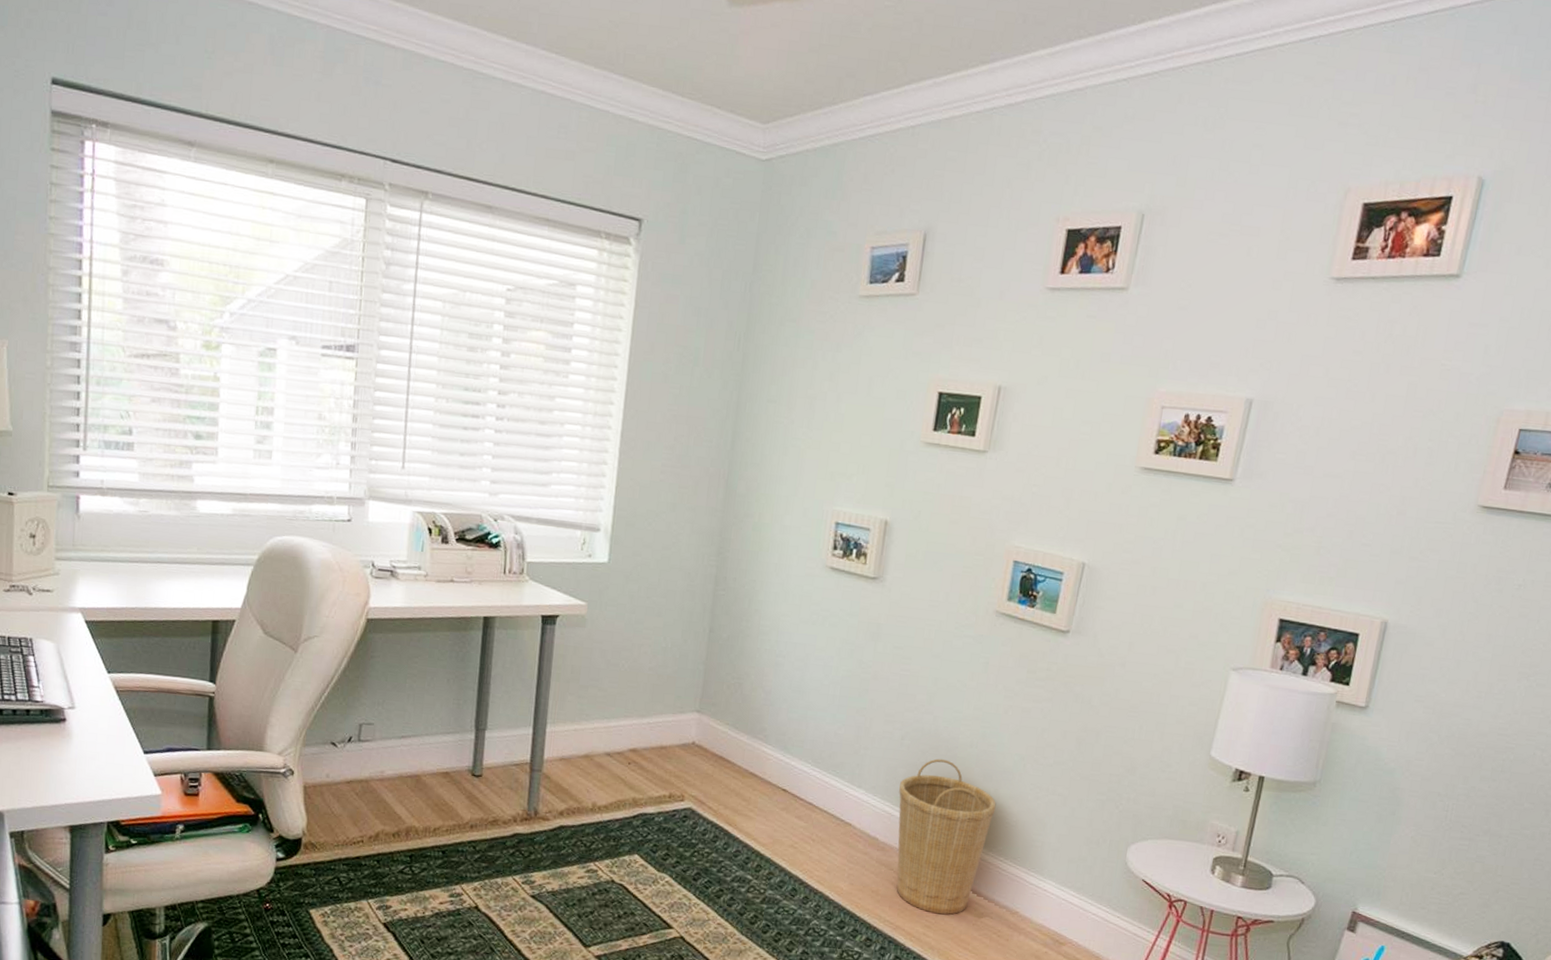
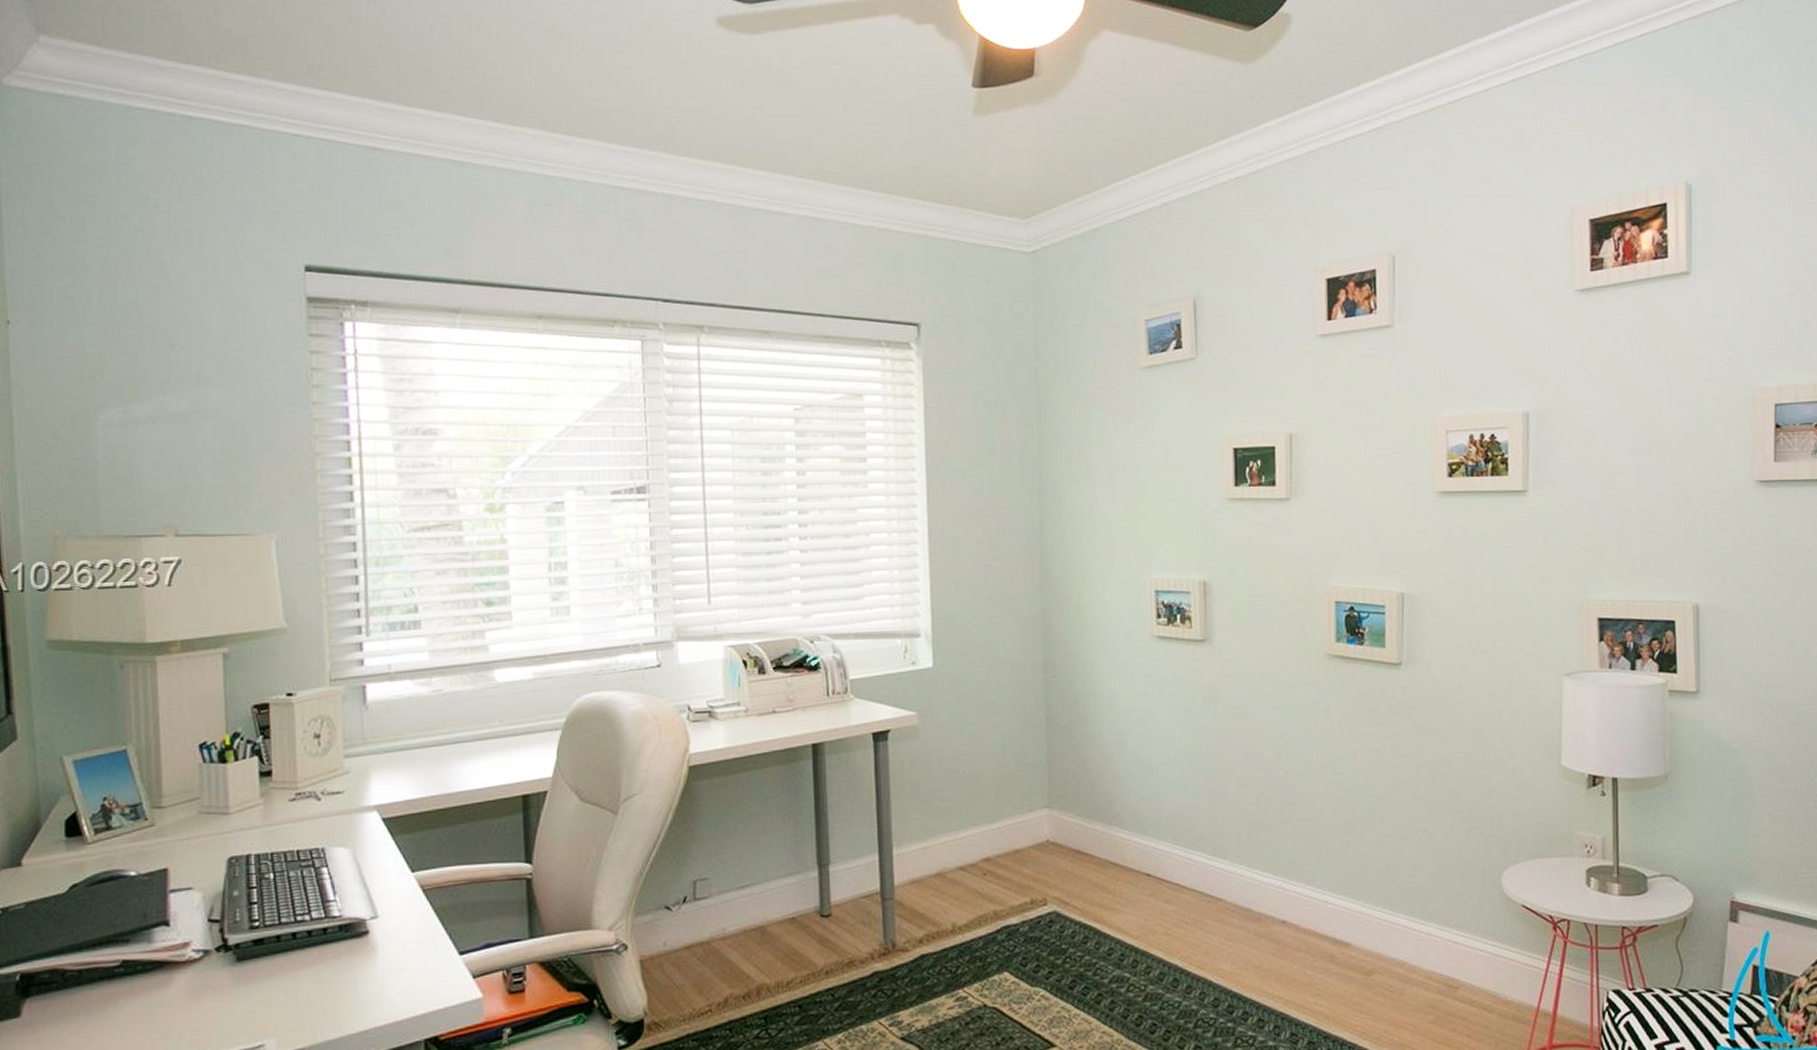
basket: present [896,758,996,915] -> none [1264,814,1364,980]

